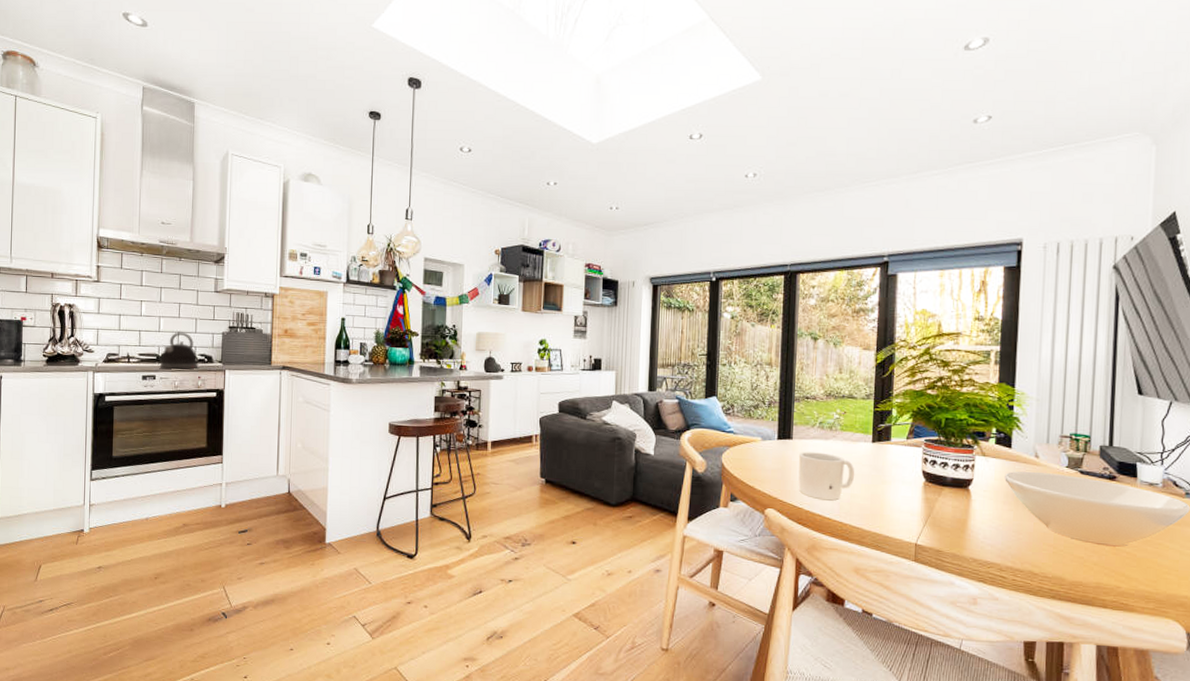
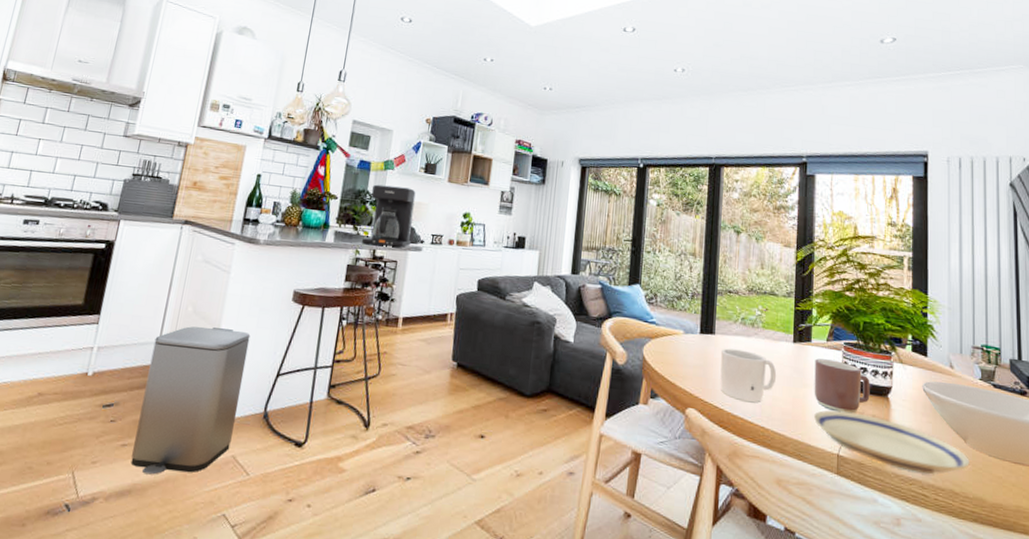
kettle: present [159,332,199,370] -> none [46,175,92,217]
pedal bin: none [270,460,356,587] -> present [131,326,251,475]
coffee maker: none [446,319,493,378] -> present [362,184,416,248]
plate: none [891,503,1051,558] -> present [813,410,970,475]
mug: none [892,456,951,506] -> present [814,358,870,414]

